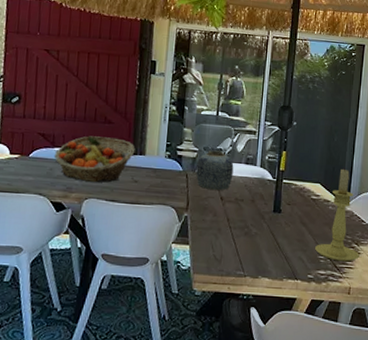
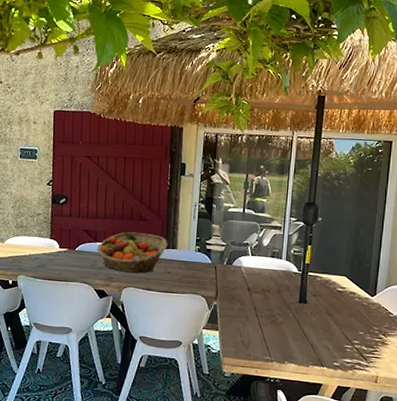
vase: present [195,150,234,191] -> none [223,244,260,282]
candle holder: present [315,168,359,262] -> none [341,262,387,352]

